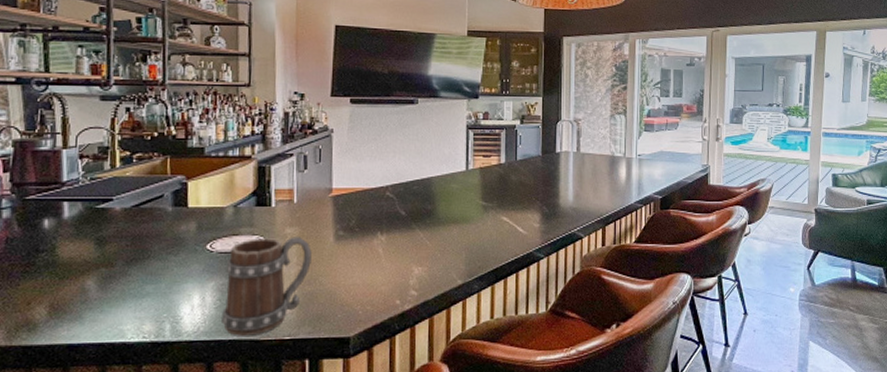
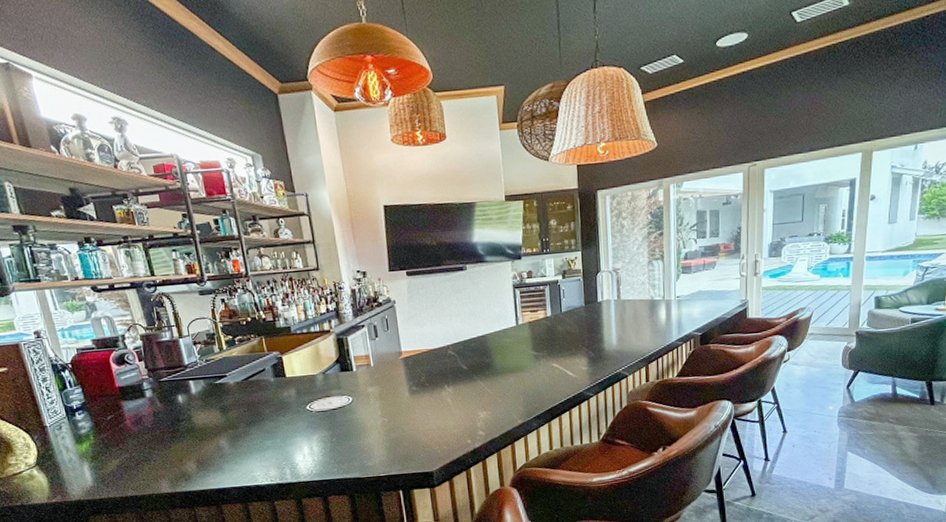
beer mug: present [222,236,312,336] -> none [324,394,393,476]

